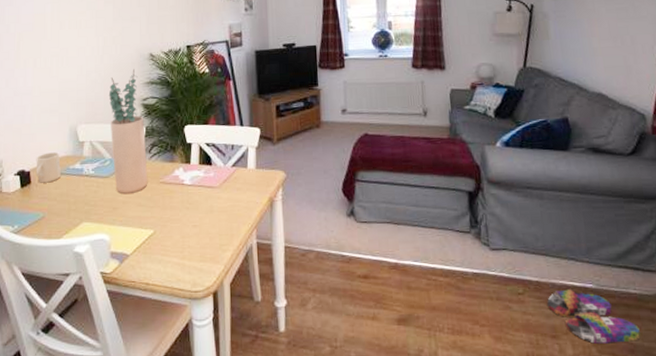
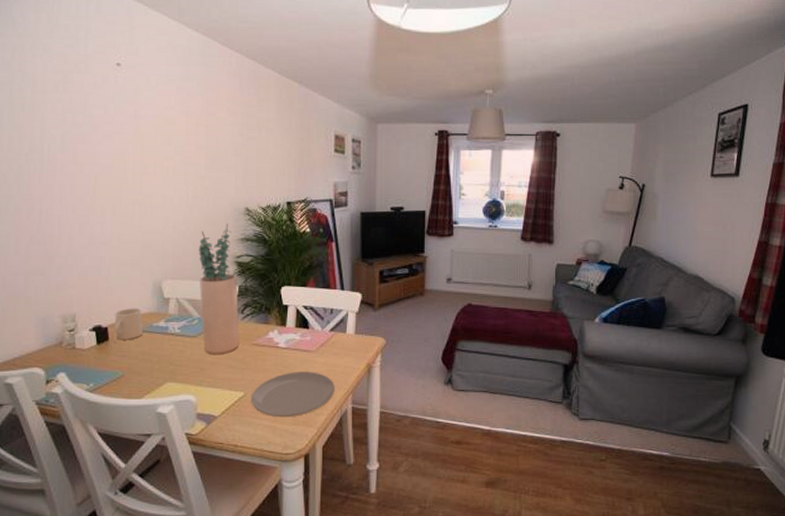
plate: none [161,207,239,255] -> present [251,372,335,418]
slippers: present [547,289,640,344] -> none [626,457,704,505]

